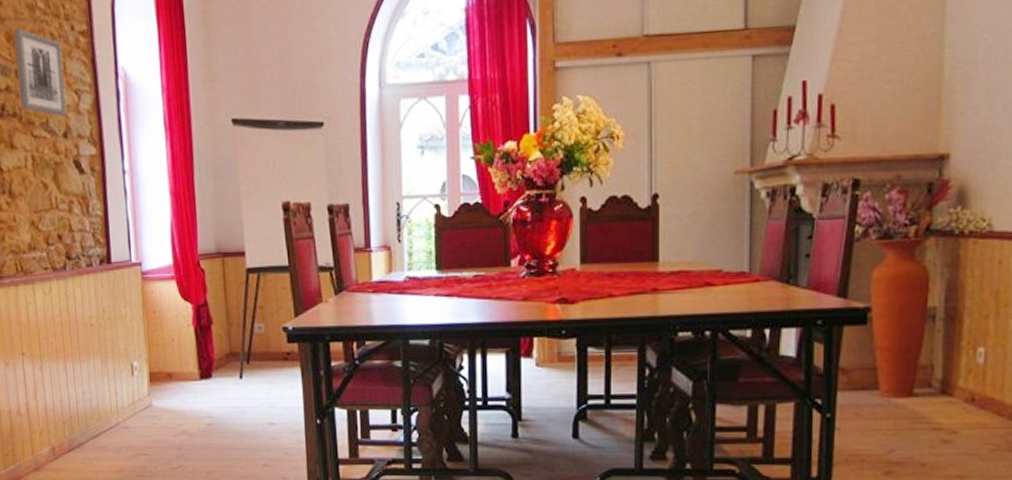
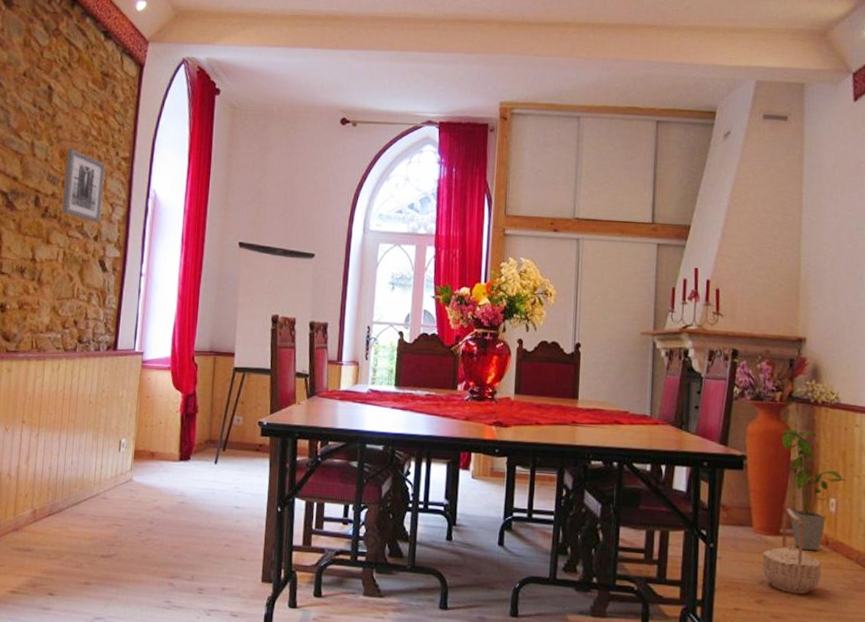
basket: none [891,363,965,462] -> present [762,507,822,595]
house plant: none [916,269,999,411] -> present [781,429,847,551]

